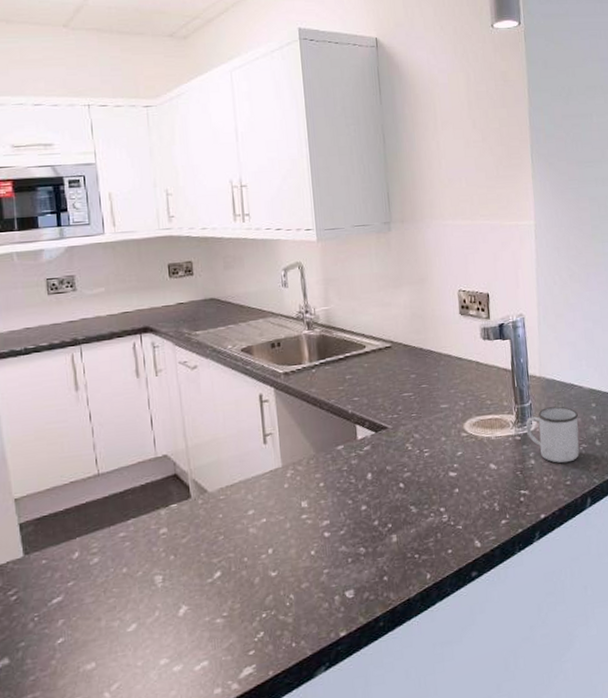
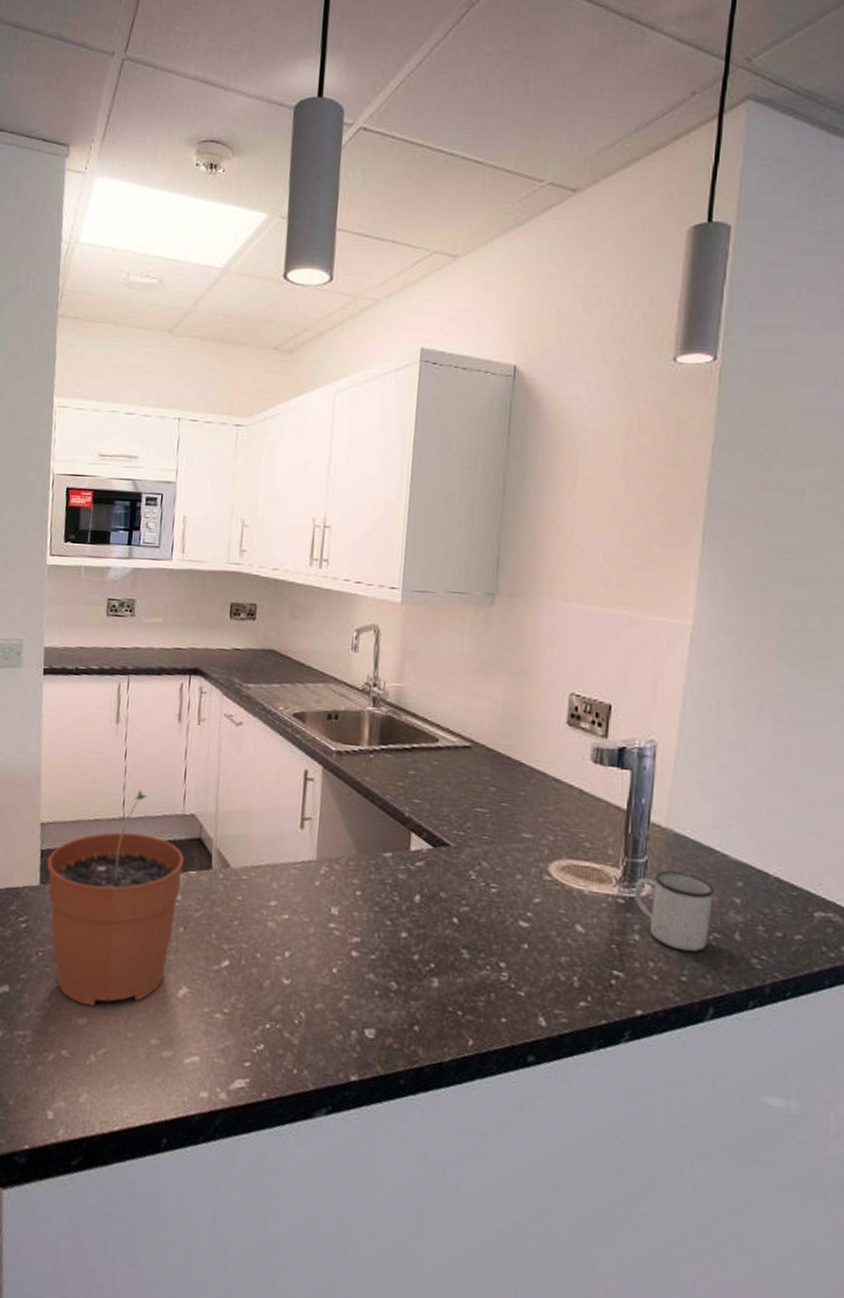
plant pot: none [27,445,165,652] -> present [47,789,184,1007]

